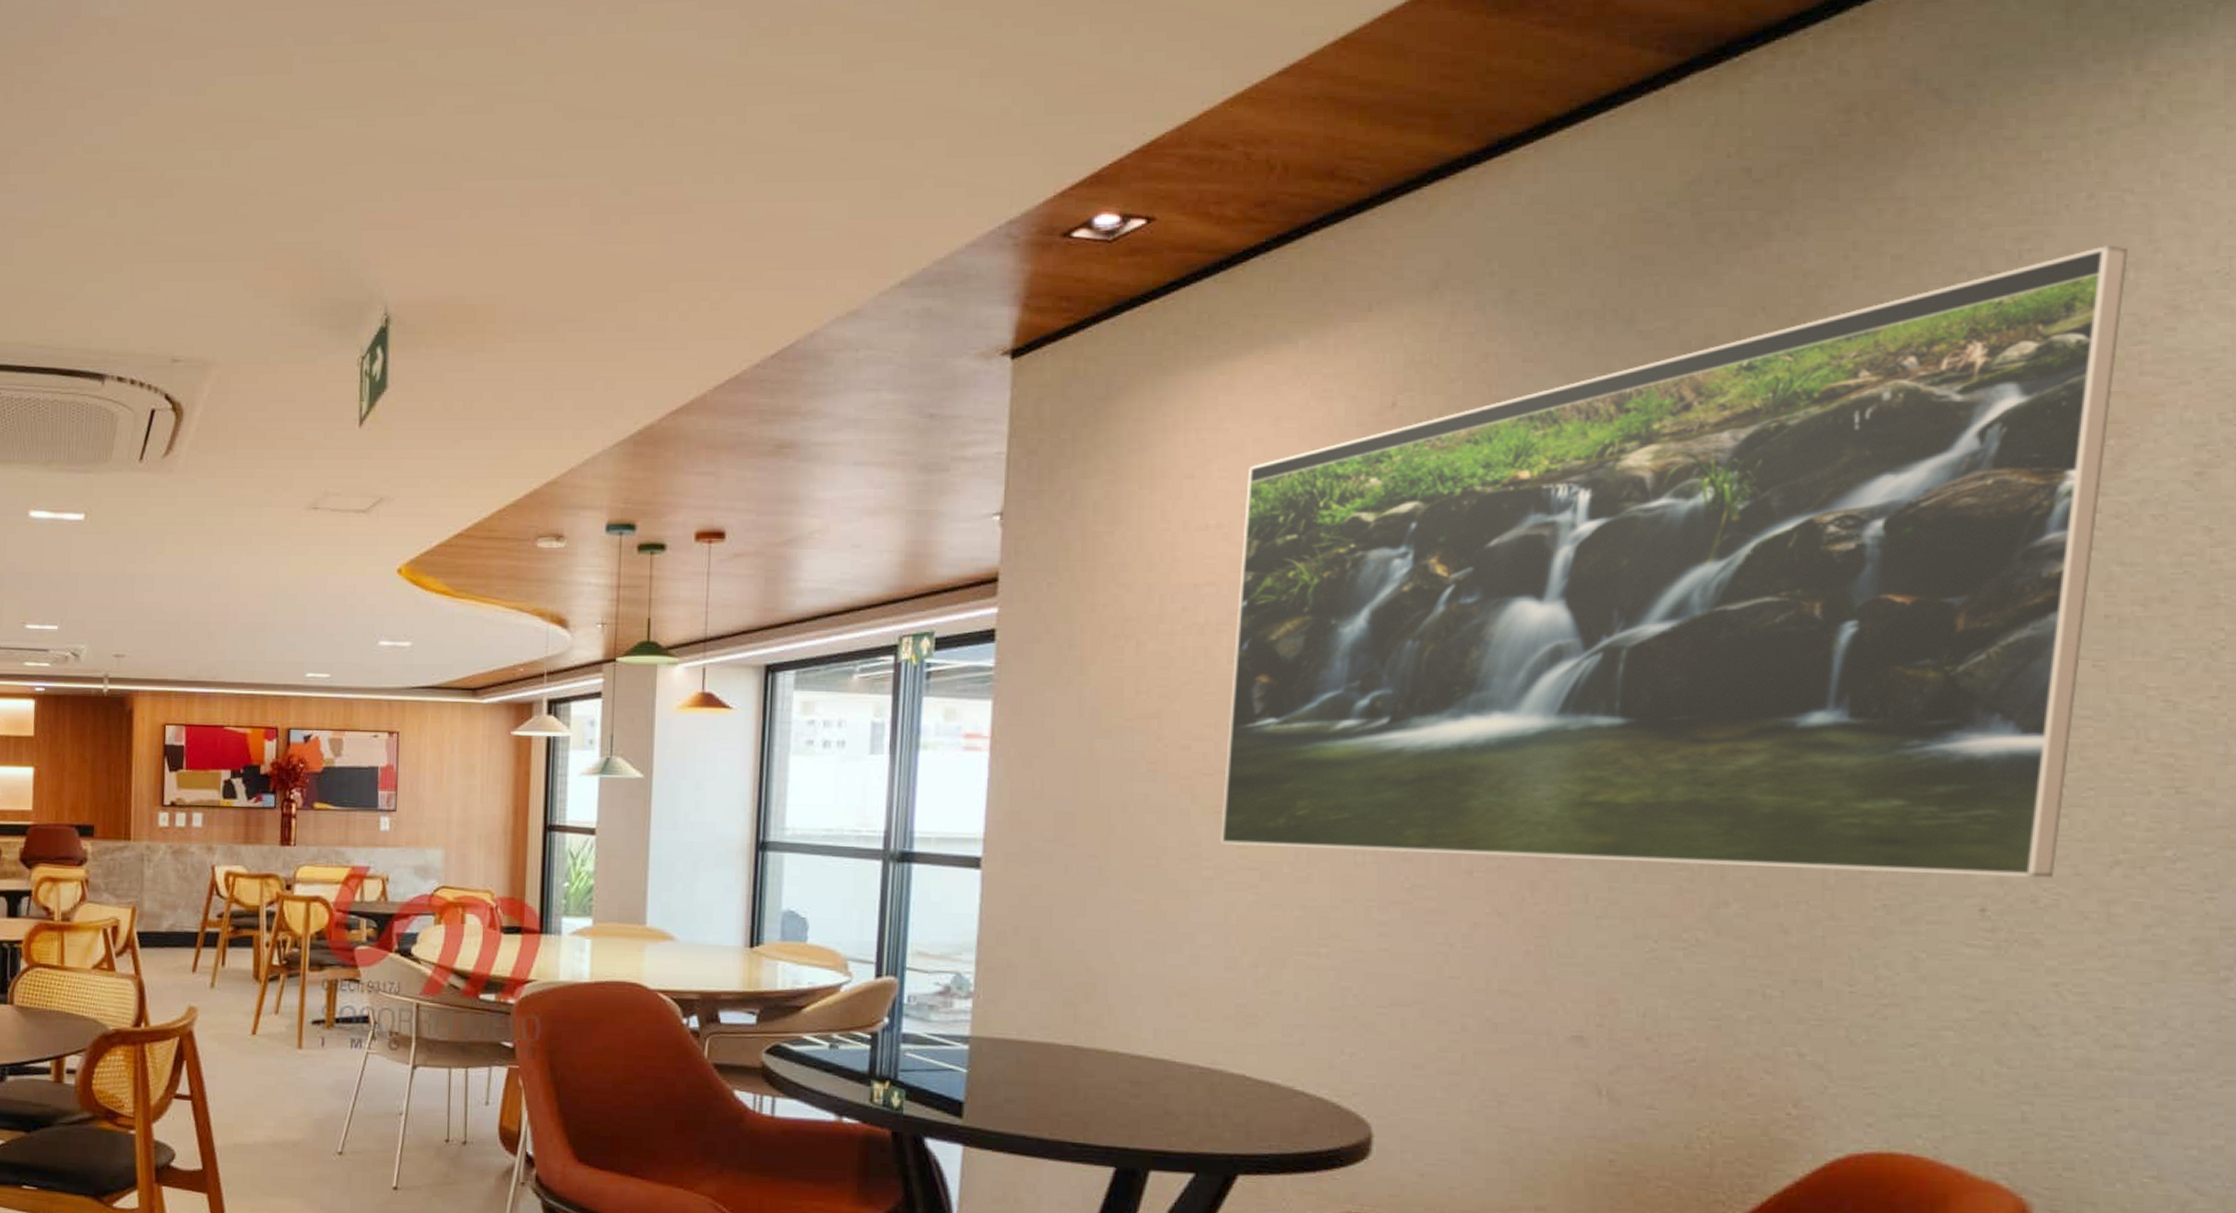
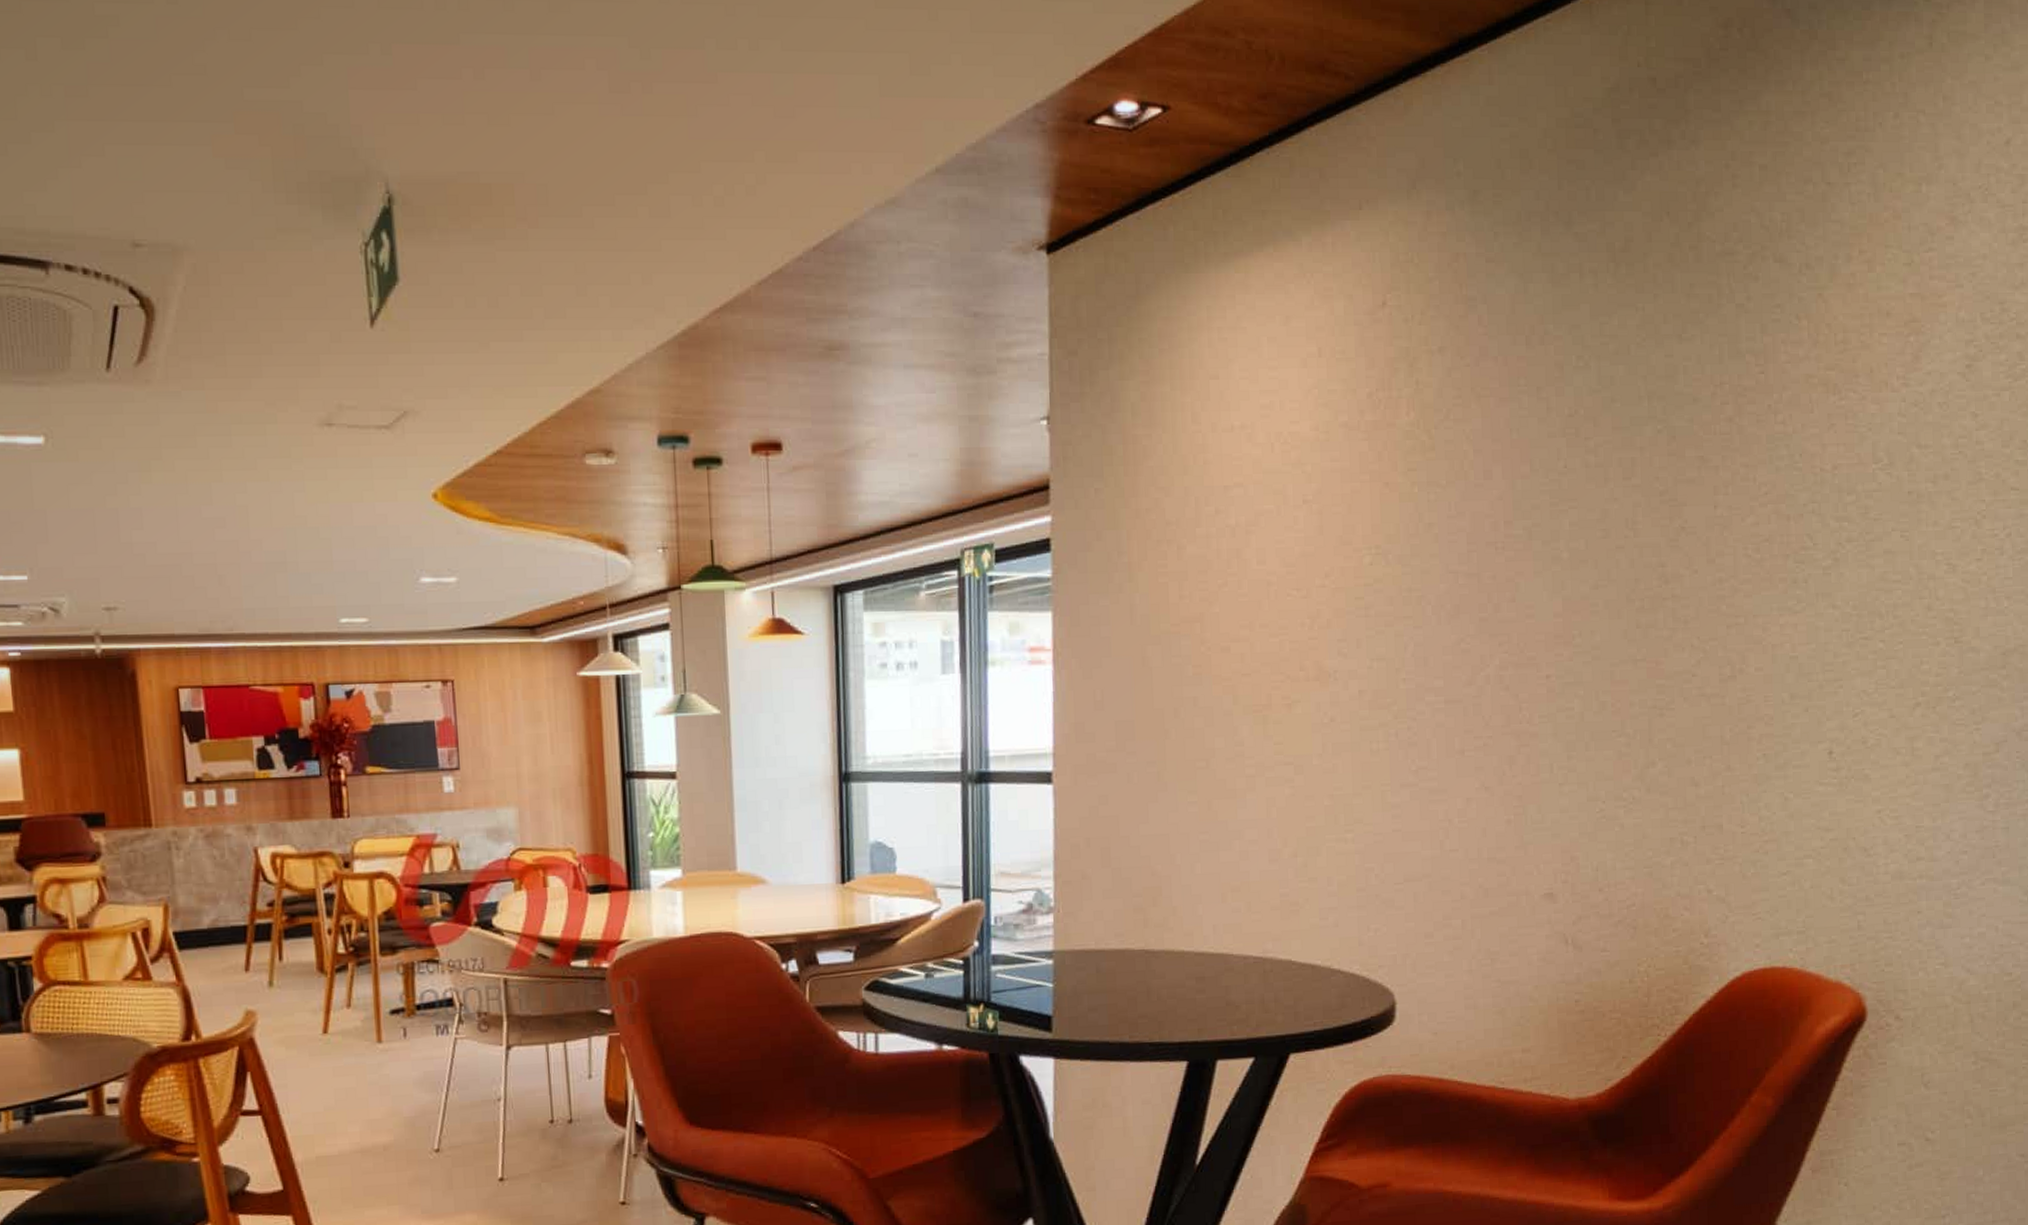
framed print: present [1219,246,2128,878] -> none [1258,161,1921,742]

